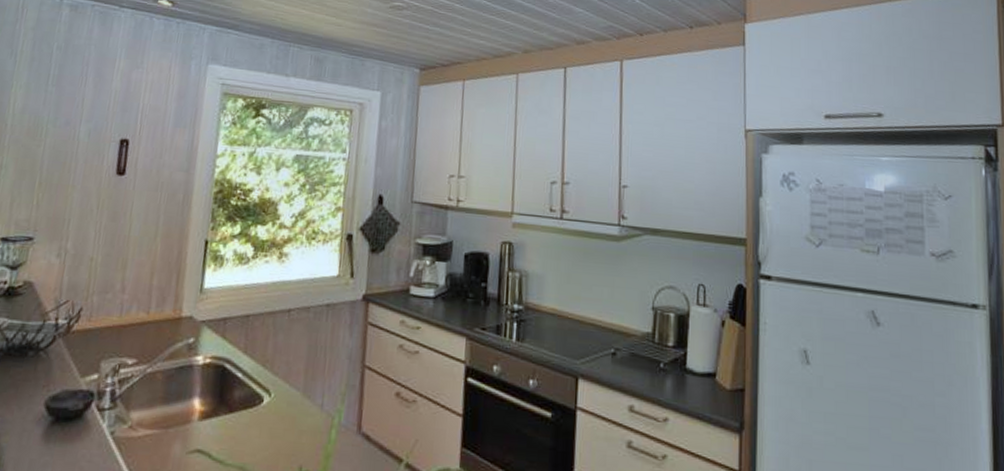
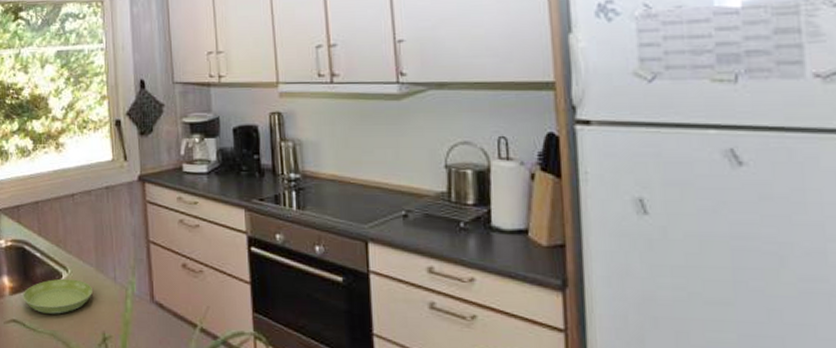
saucer: none [213,403,296,445] -> present [23,278,92,314]

